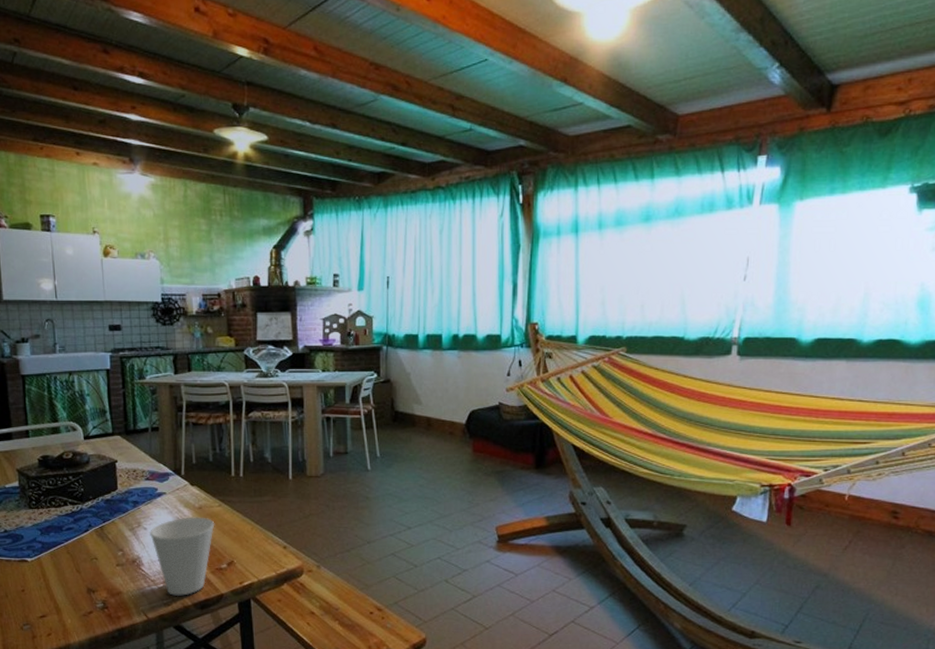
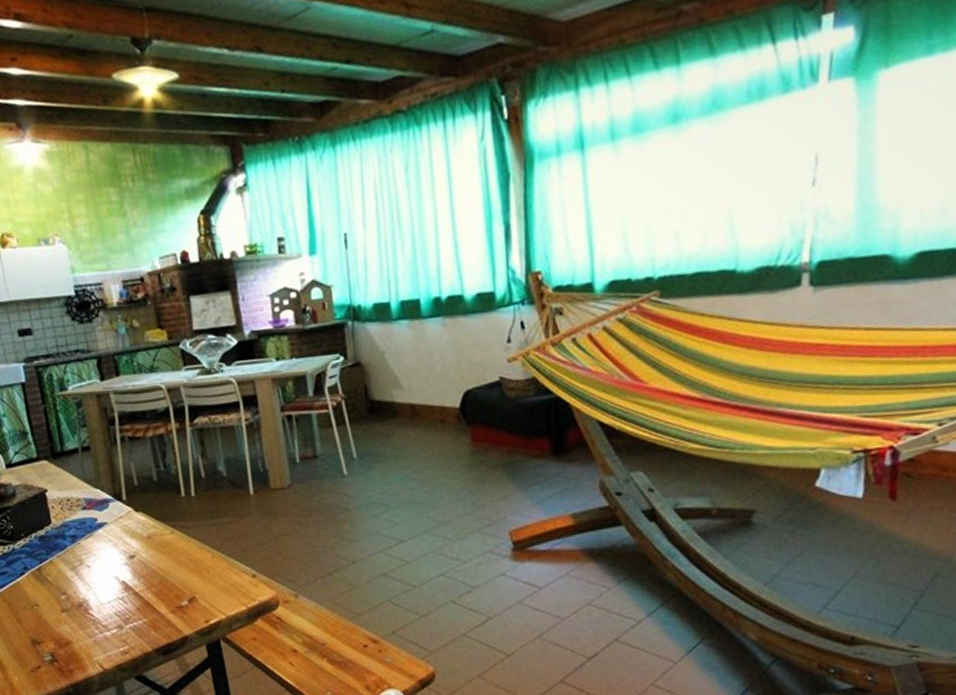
cup: present [149,517,215,596] -> none [93,547,169,642]

